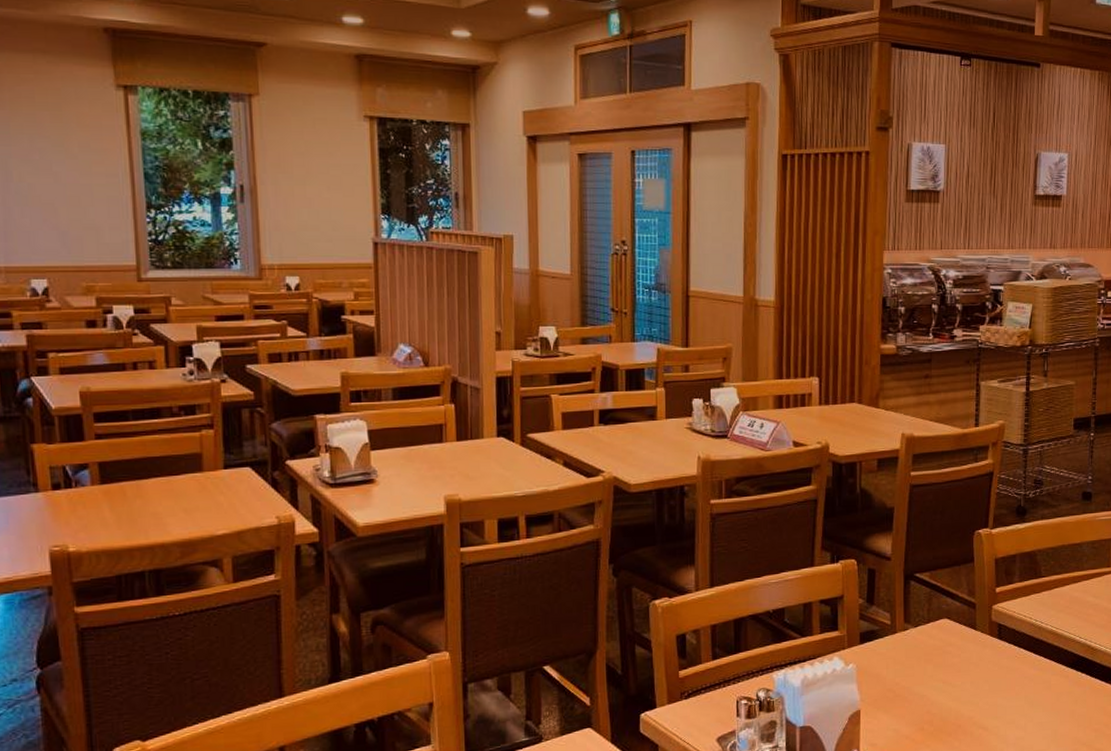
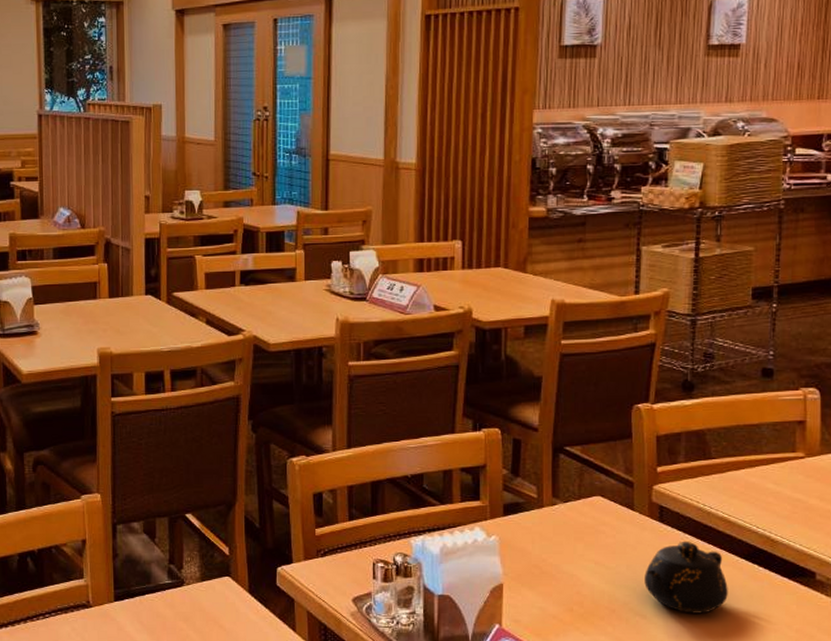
teapot: none [986,655,1057,722] -> present [644,541,728,614]

